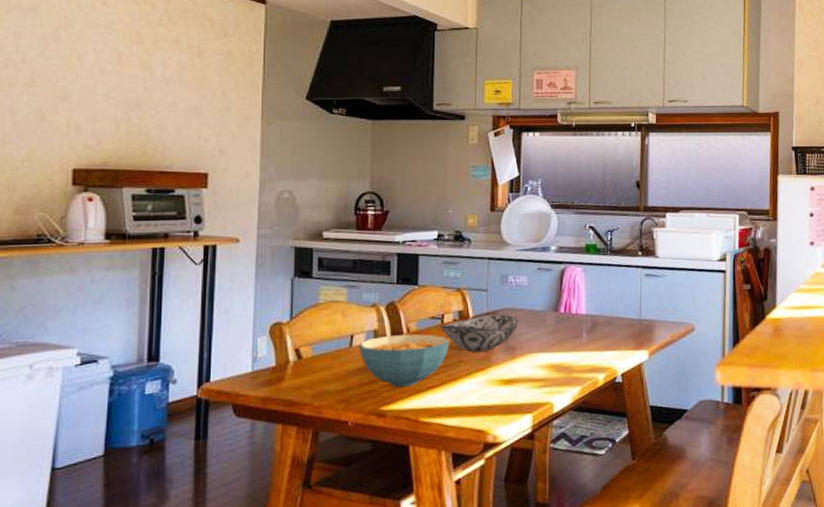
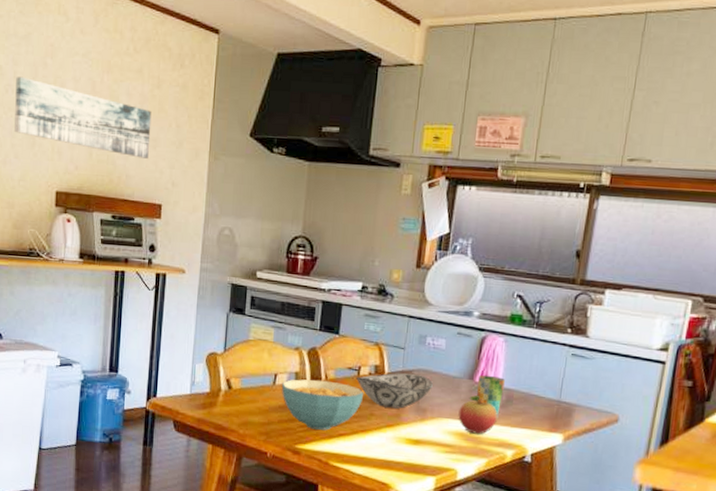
wall art: none [17,50,192,128] -> present [14,76,152,159]
fruit: none [547,326,585,364] -> present [458,395,497,435]
cup: none [563,304,588,346] -> present [477,374,505,419]

